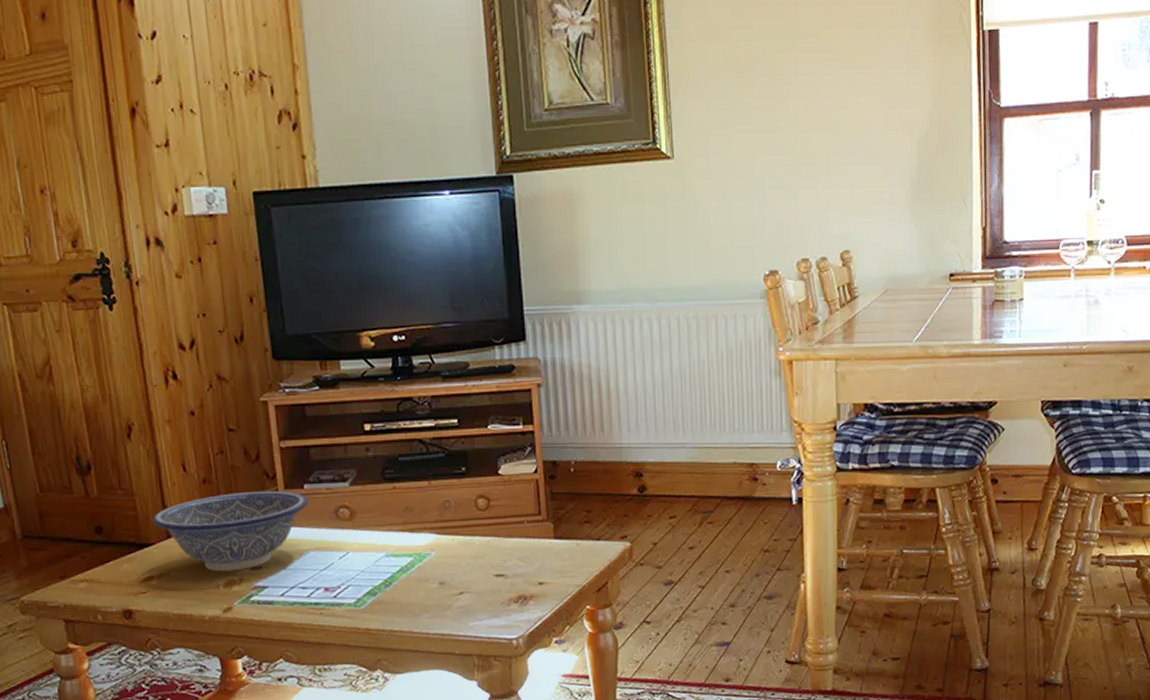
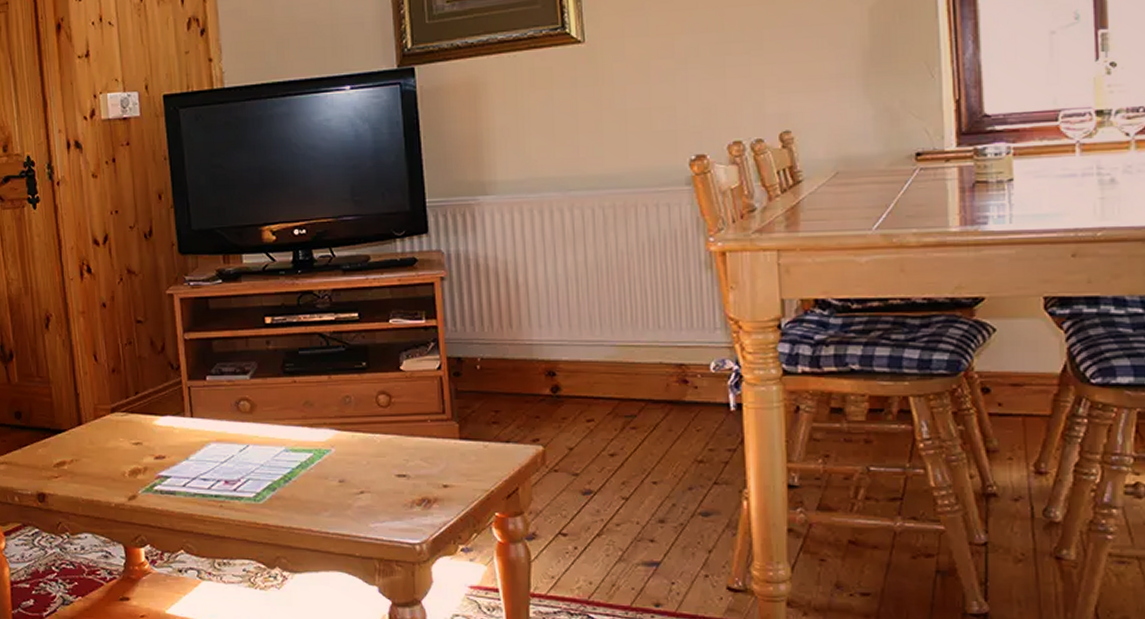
decorative bowl: present [152,490,310,572] -> none [66,381,211,460]

